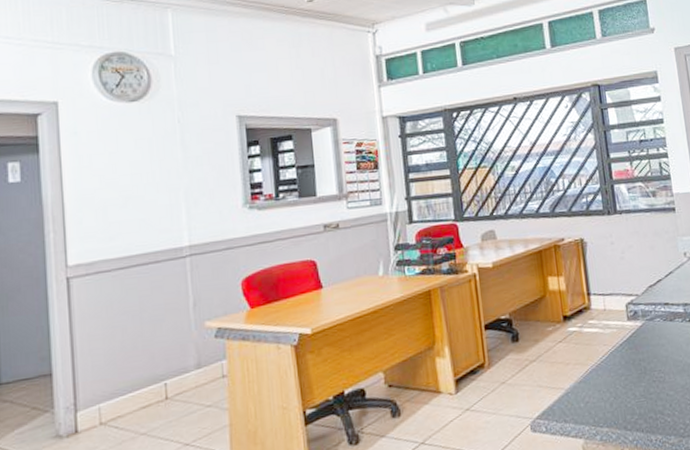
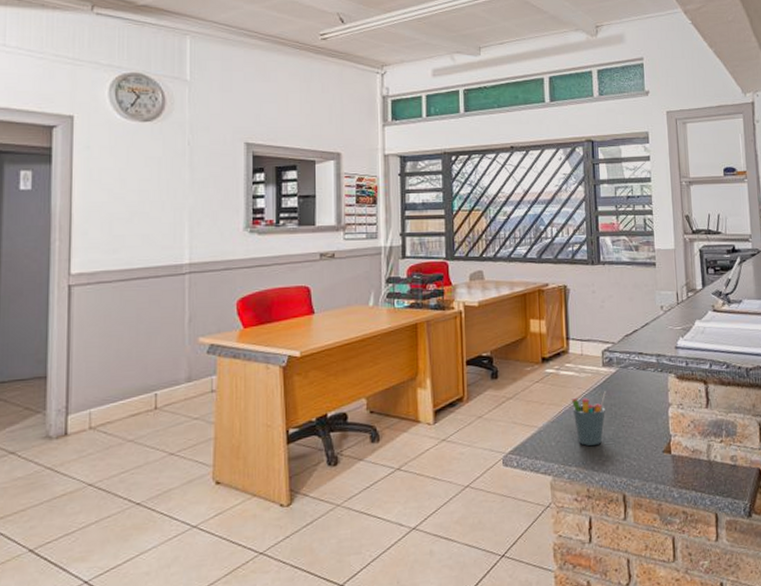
pen holder: none [597,346,634,405] -> present [571,391,607,446]

